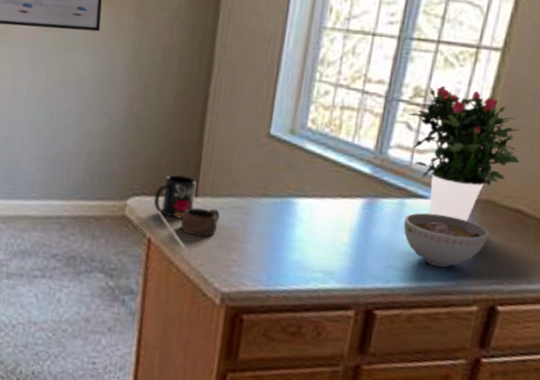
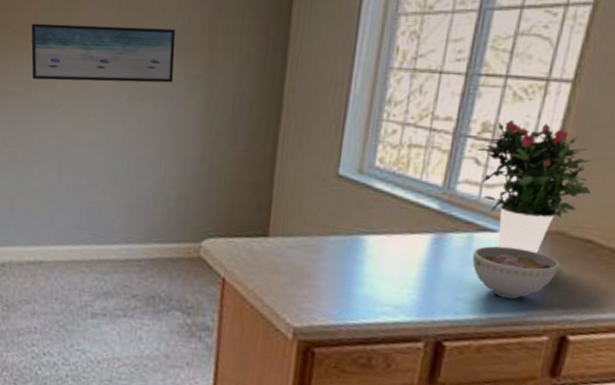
mug: present [153,174,197,219] -> none [227,216,268,259]
cup: present [181,207,220,237] -> none [253,247,291,275]

